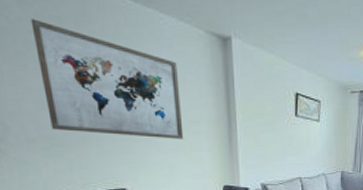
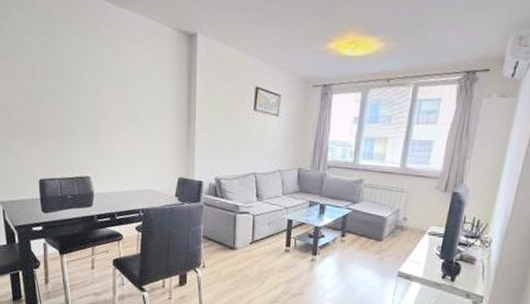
wall art: present [30,18,184,139] -> none [27,22,146,131]

